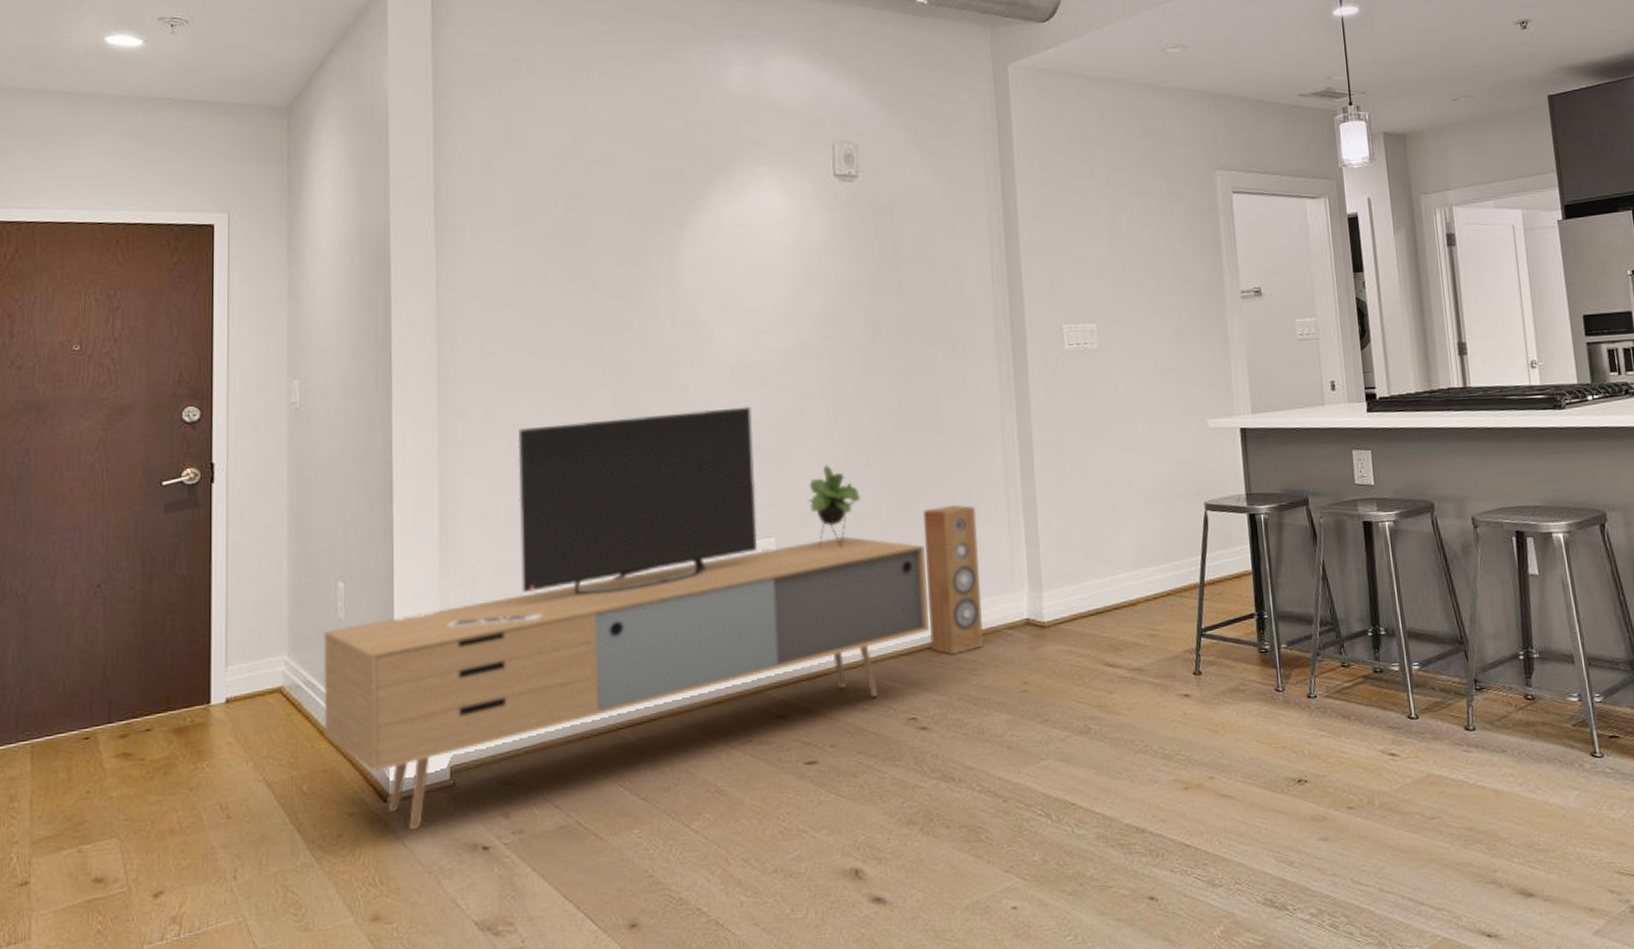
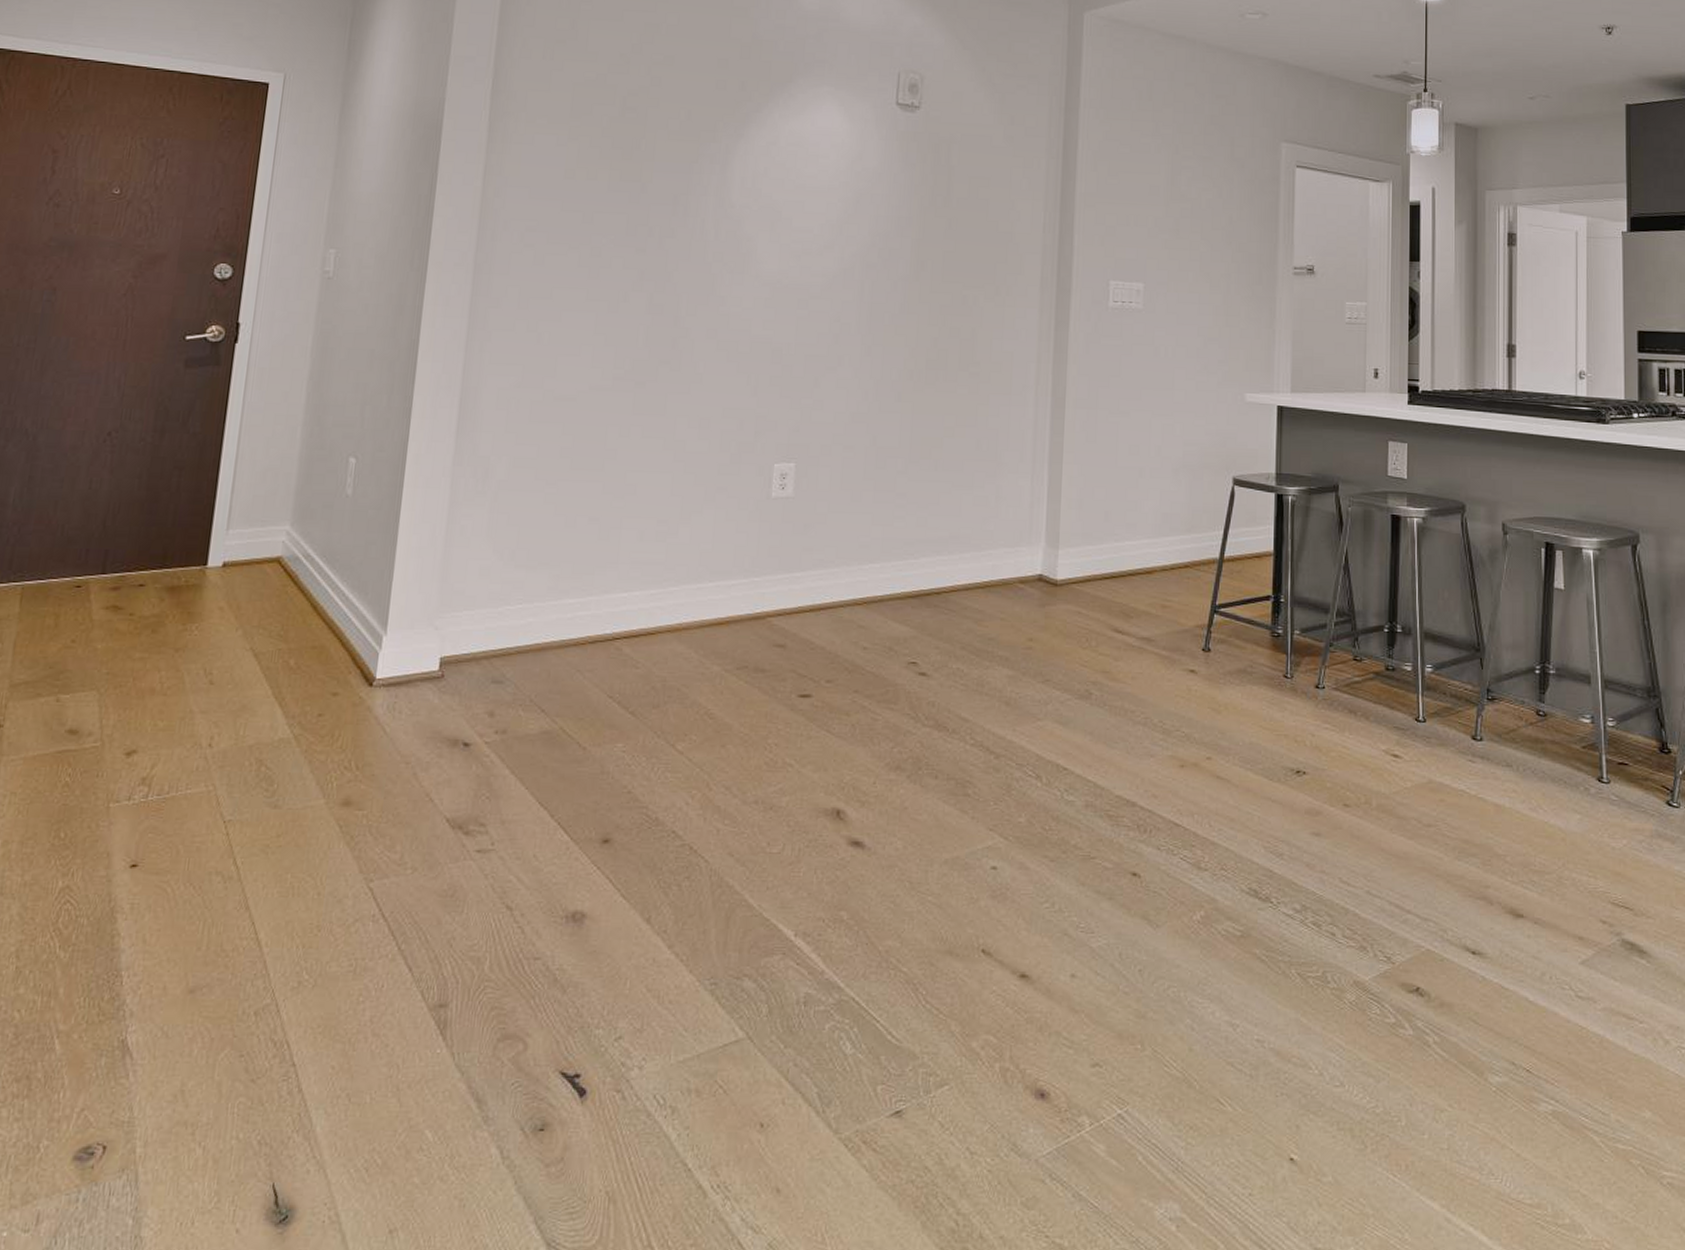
media console: present [324,406,929,829] -> none [317,323,945,717]
speaker: present [924,504,984,656] -> none [940,450,1001,604]

